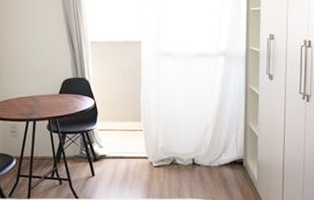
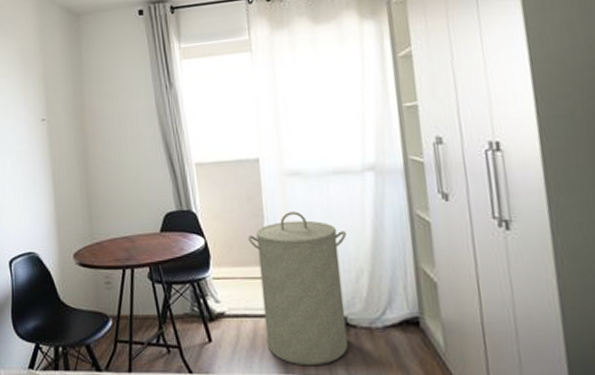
laundry hamper: none [128,83,200,192] -> present [248,211,349,366]

